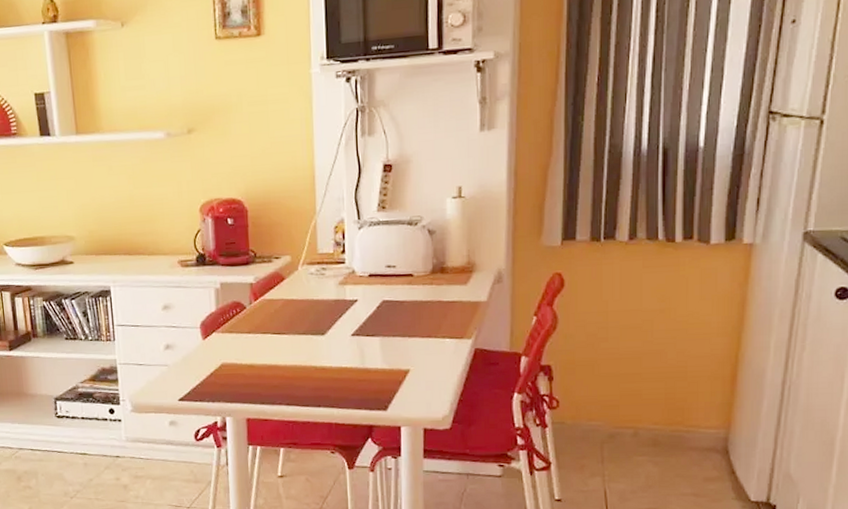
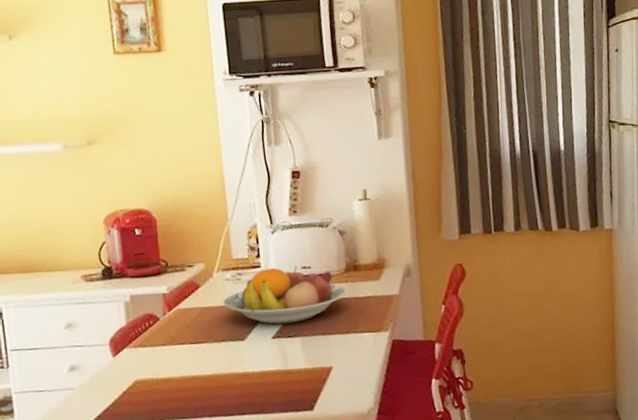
fruit bowl: none [306,264,431,323] -> present [223,266,346,325]

